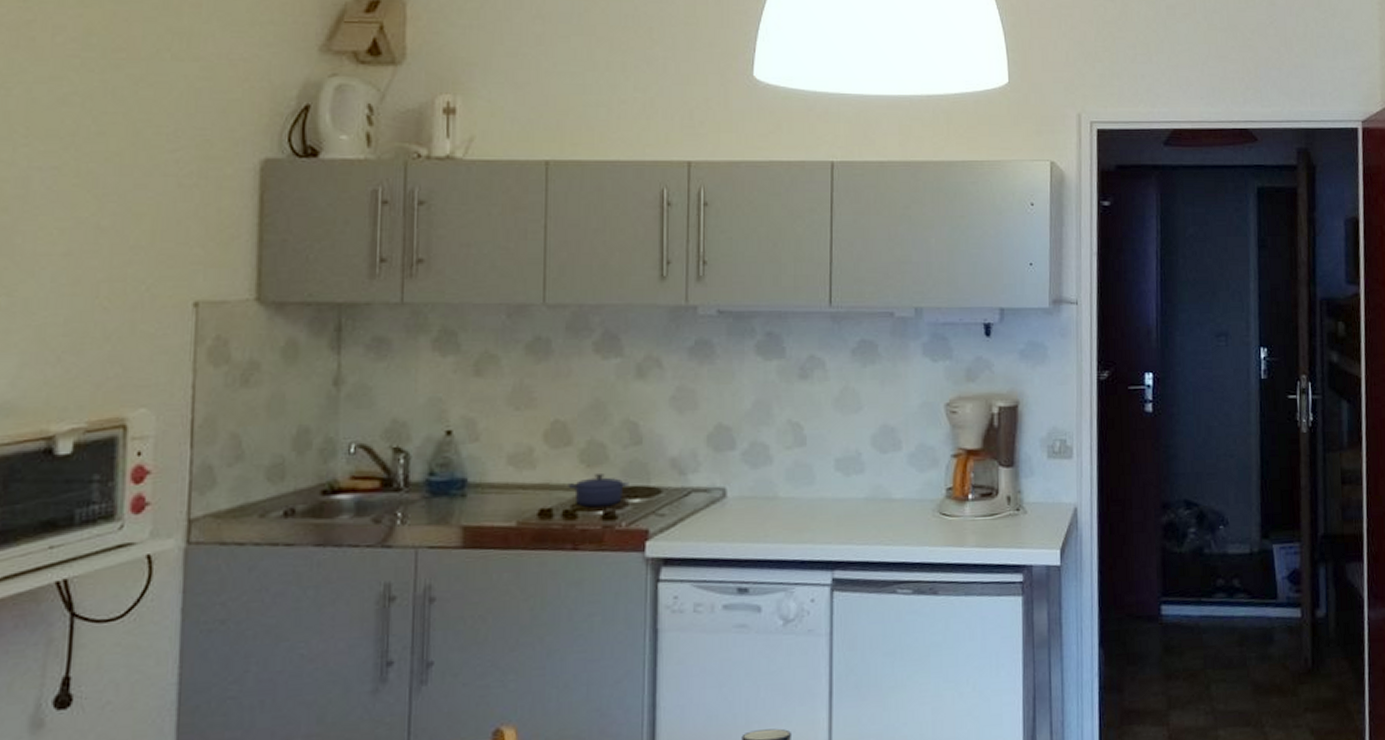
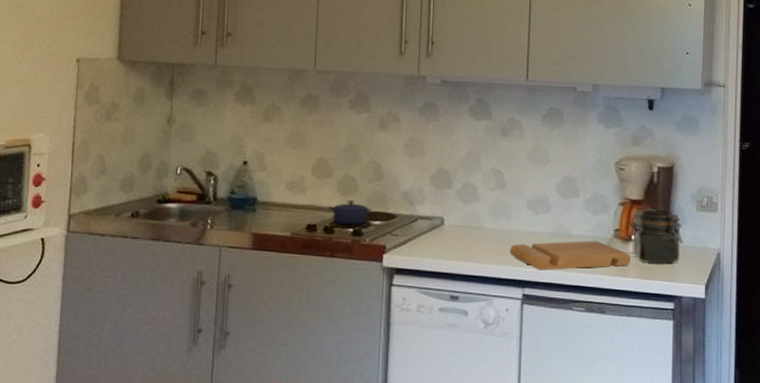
cutting board: none [813,504,968,547] -> present [509,241,630,271]
jar: none [965,461,1032,527] -> present [630,210,683,264]

